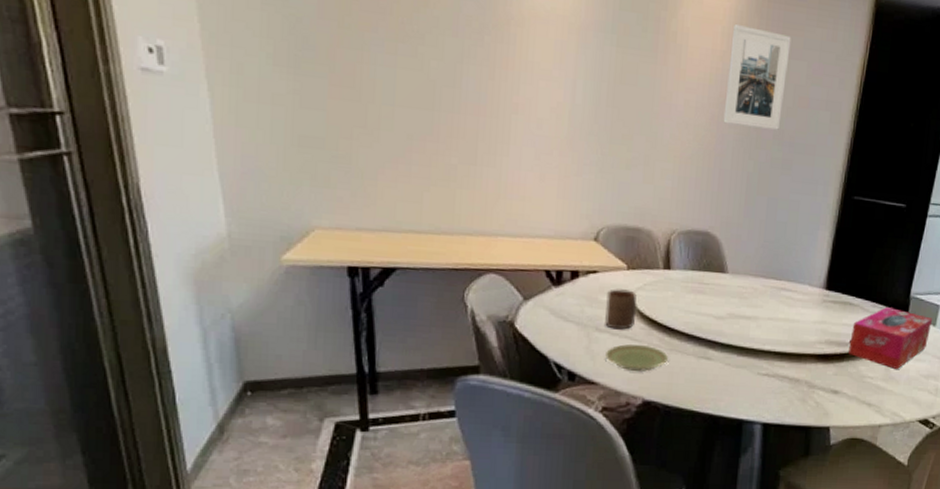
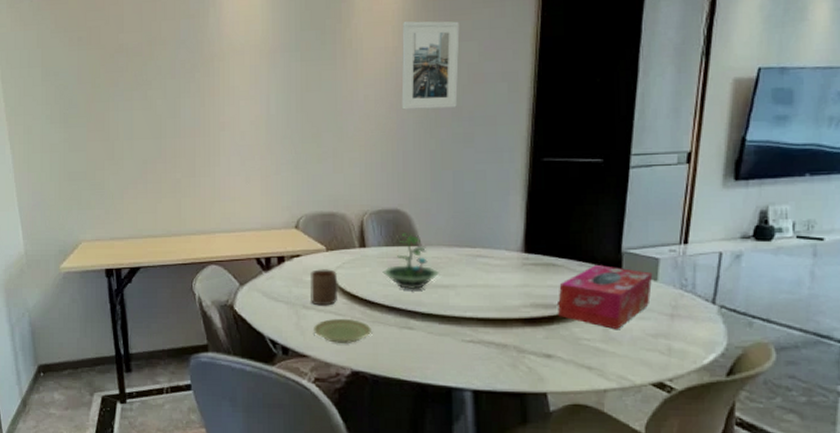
terrarium: none [685,257,743,319] -> present [382,233,439,290]

